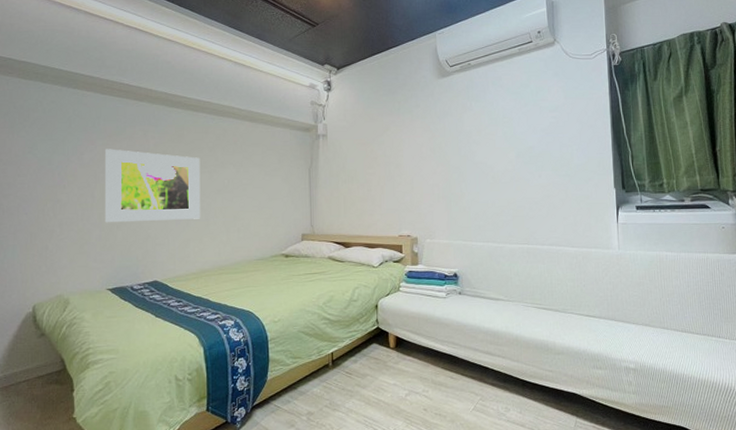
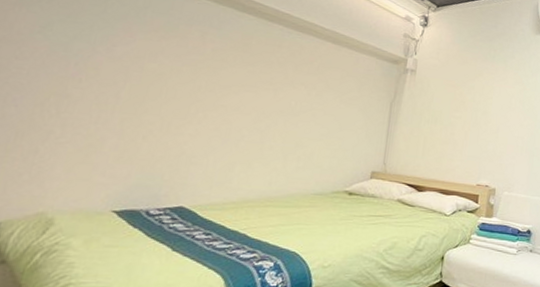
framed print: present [104,149,201,223] -> none [127,44,267,141]

